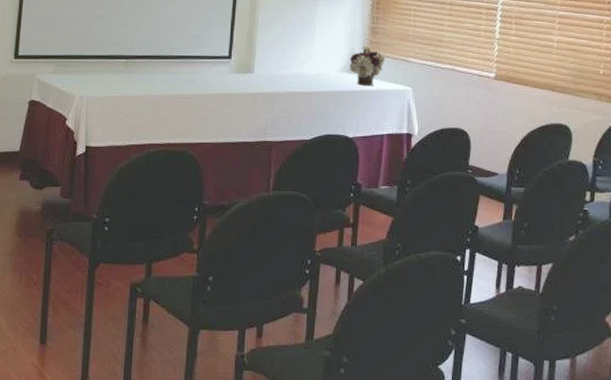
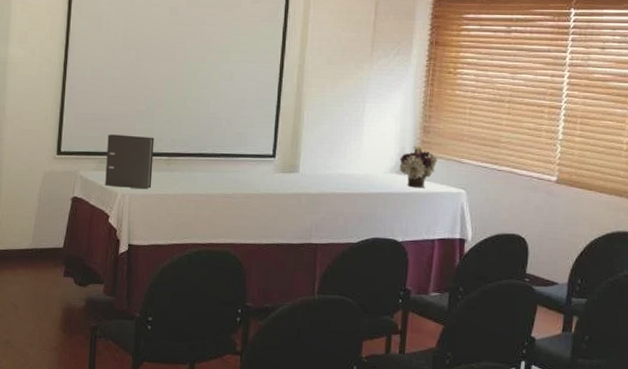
binder: none [62,38,113,92] -> present [105,134,154,190]

